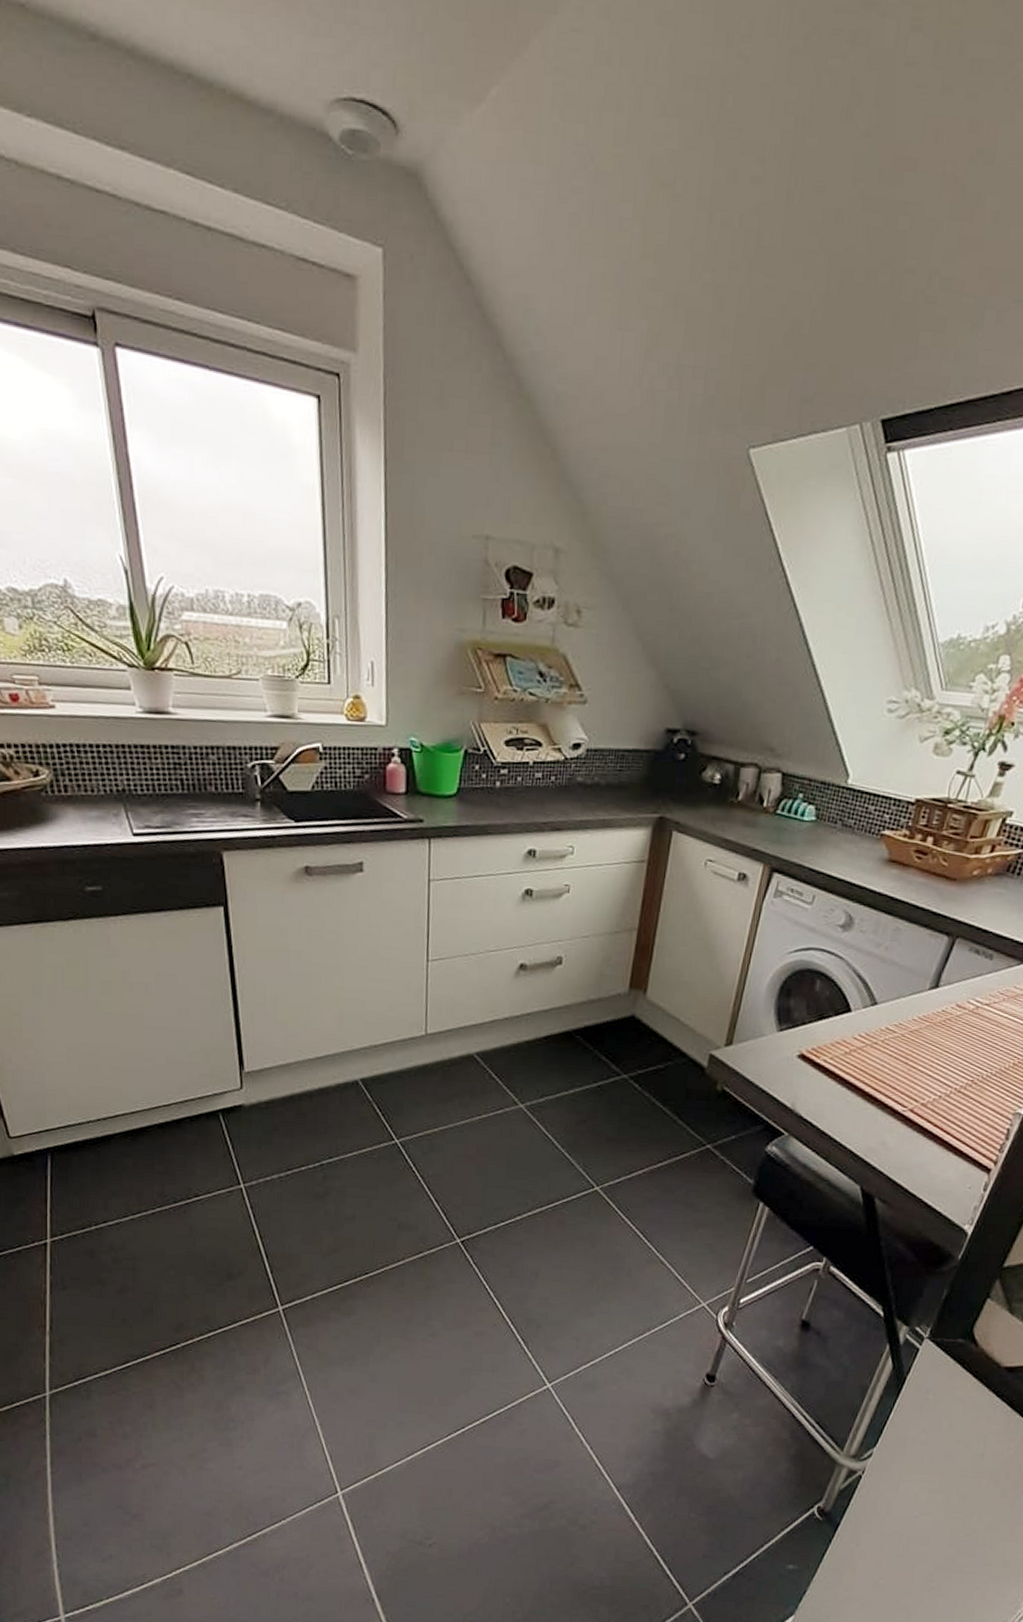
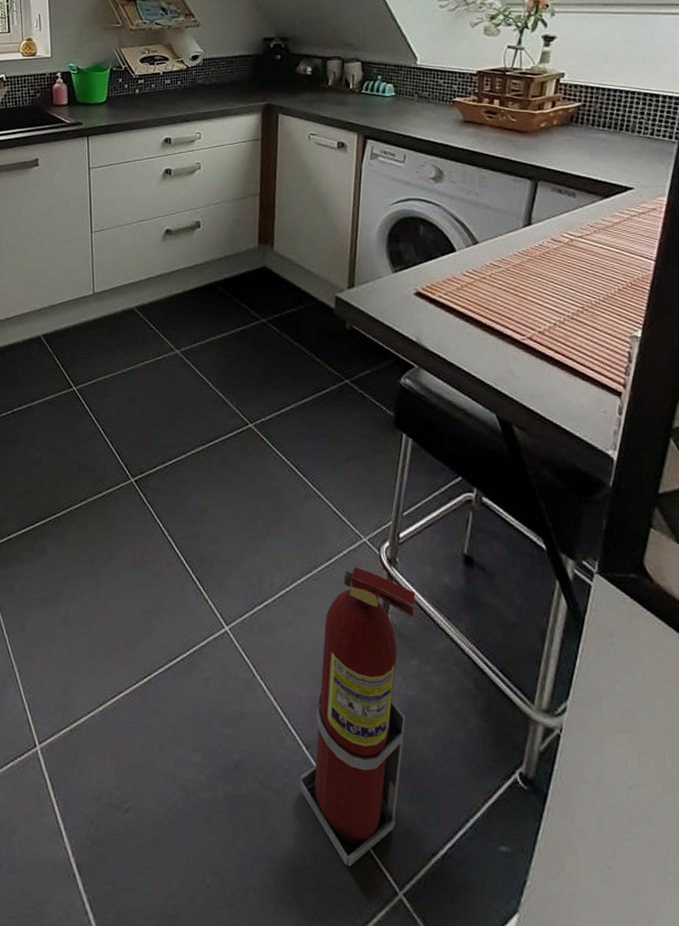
fire extinguisher: none [607,1329,747,1585] -> present [300,566,416,867]

